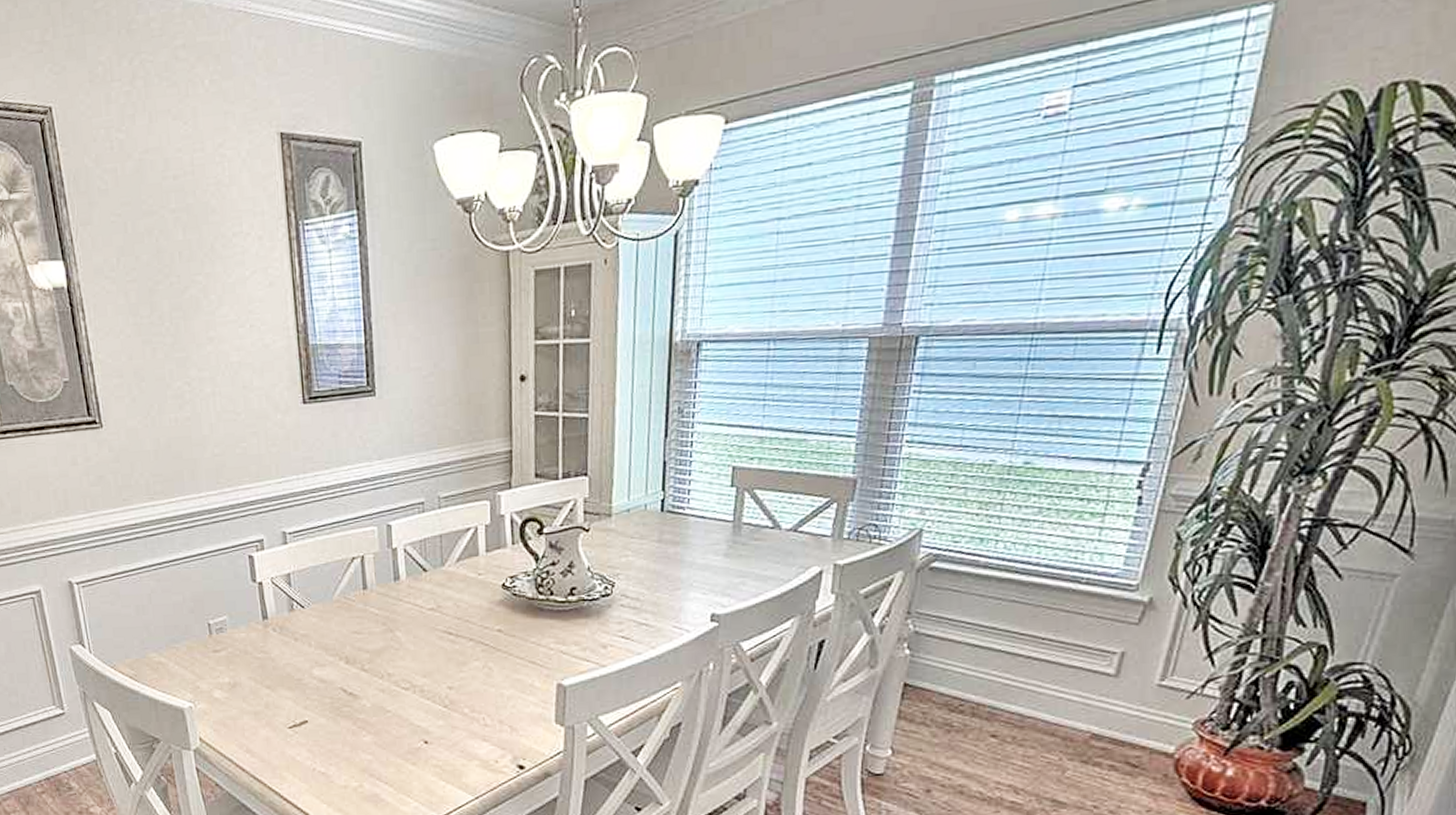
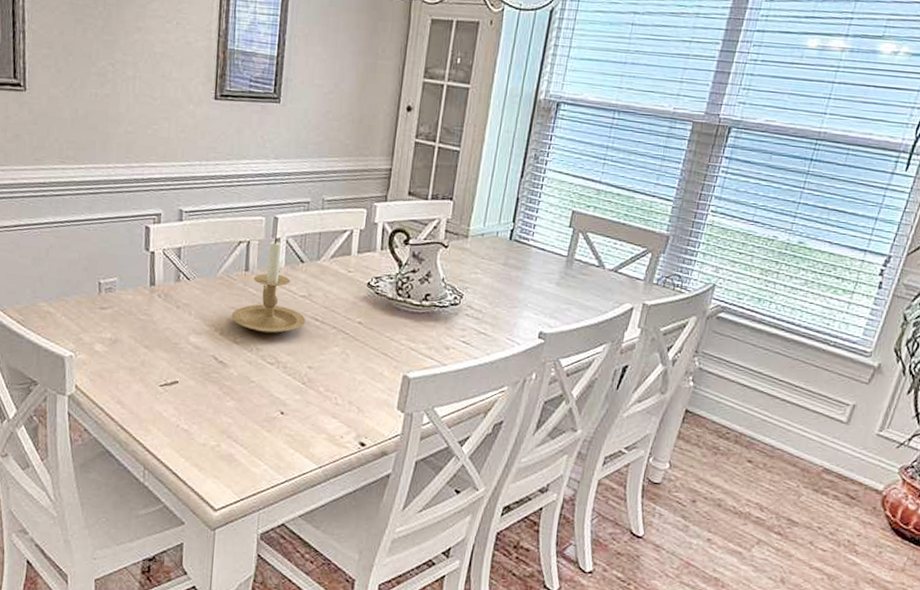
candle holder: none [355,549,438,656] -> present [231,239,306,334]

